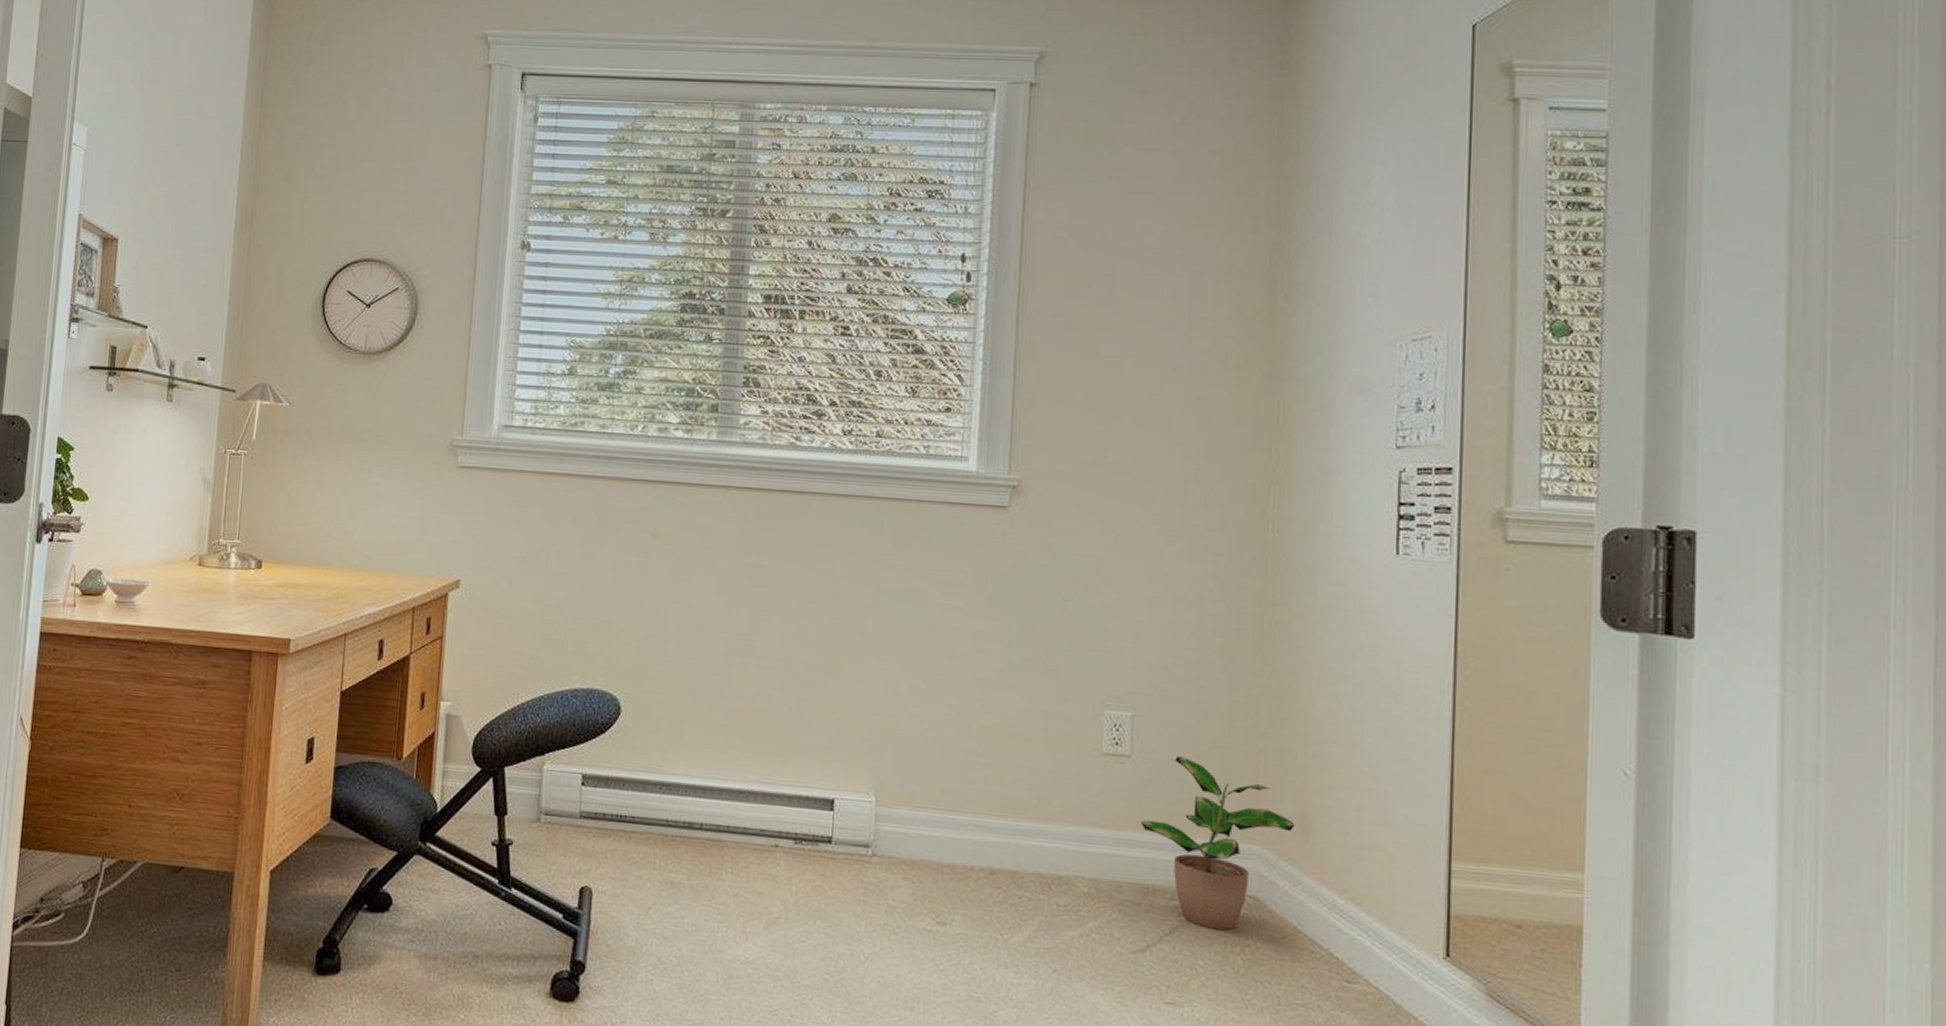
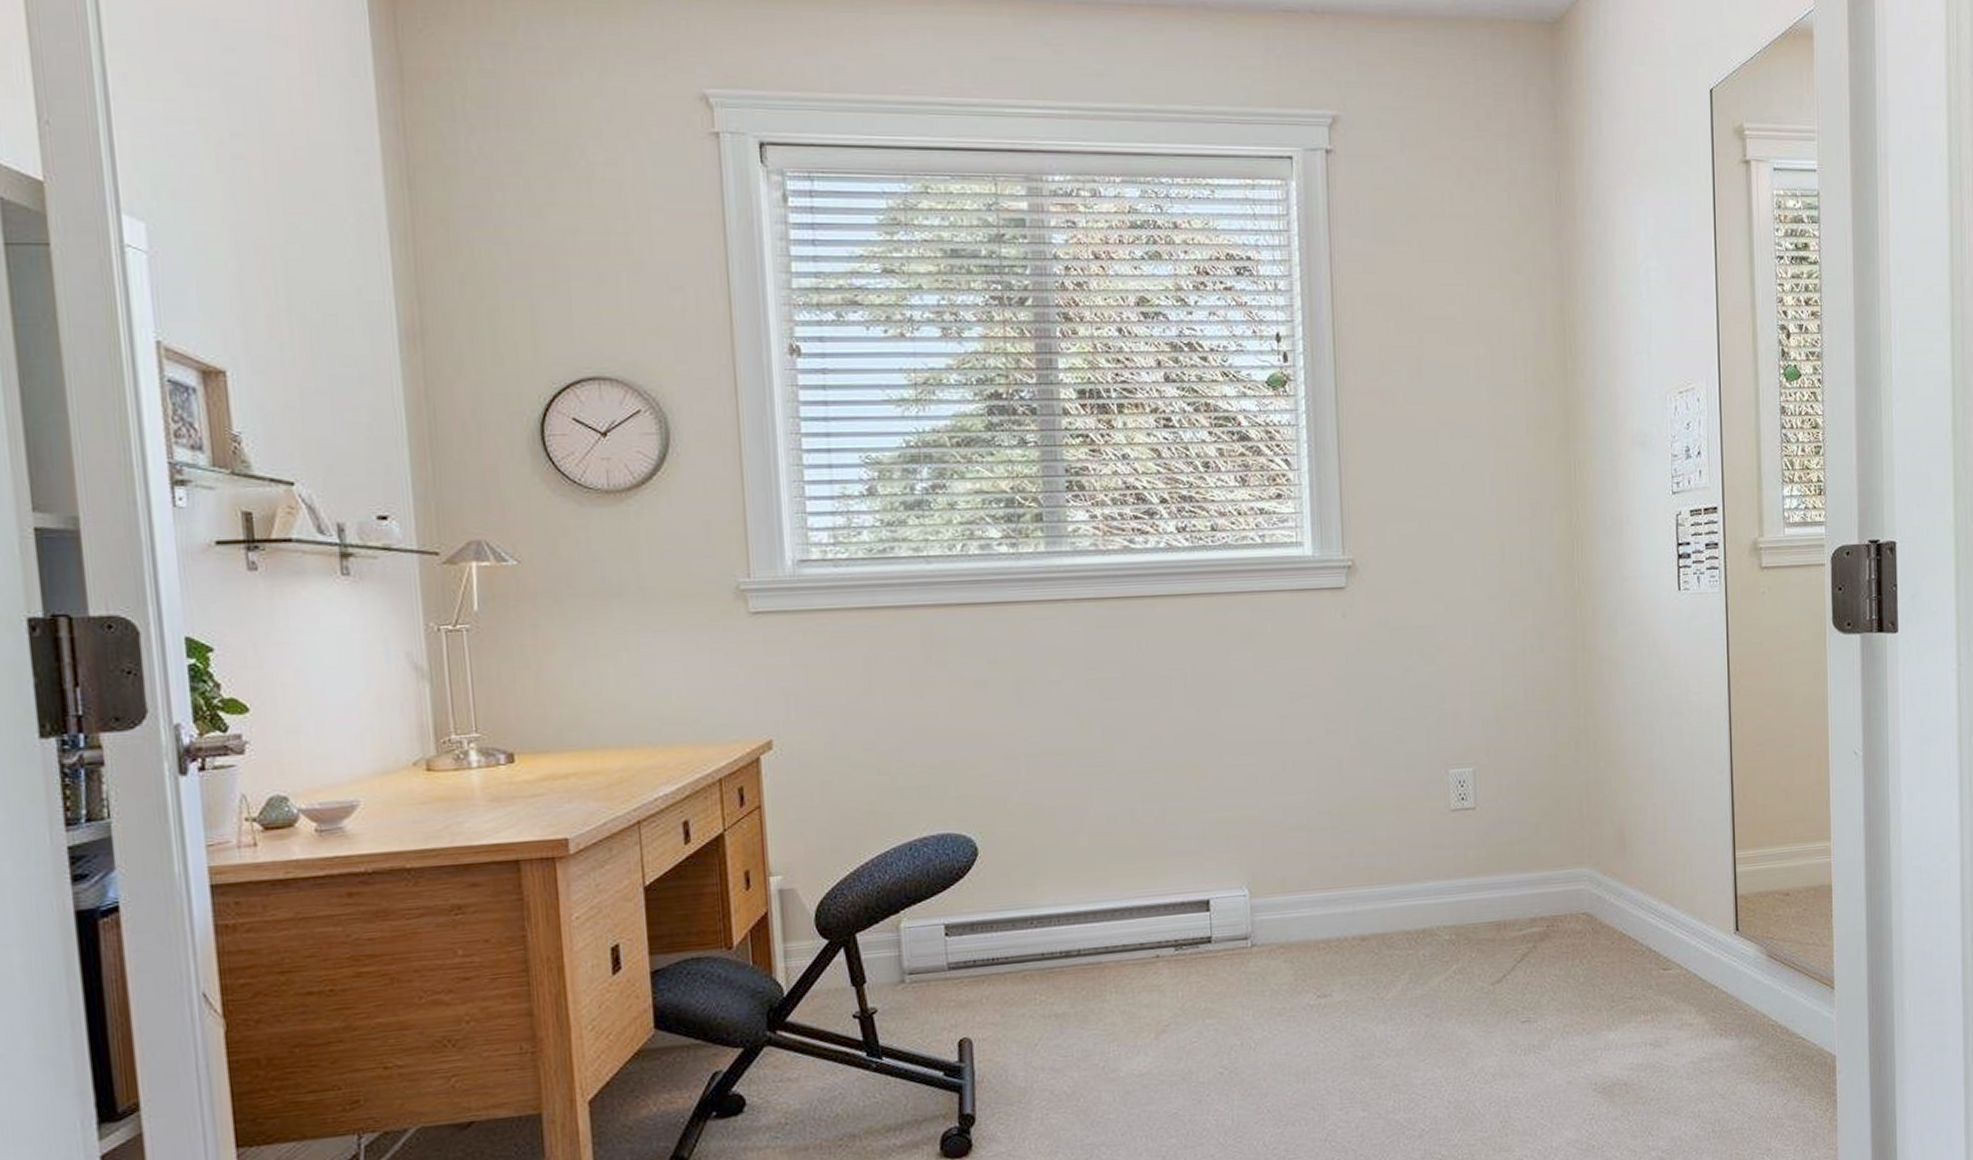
potted plant: present [1141,755,1295,931] -> none [1489,800,1615,949]

